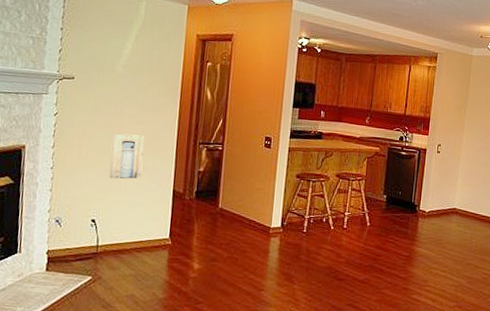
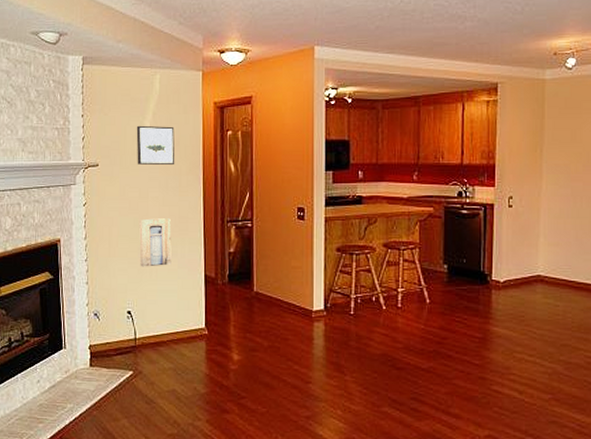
wall art: none [115,45,156,86] -> present [136,125,175,165]

